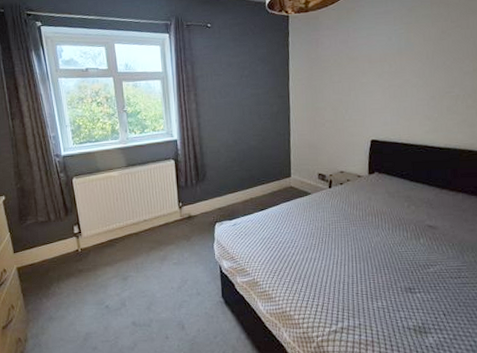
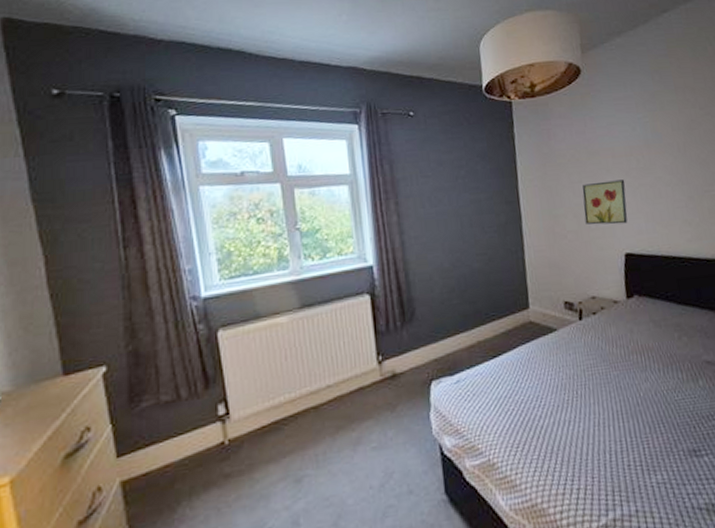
wall art: none [340,81,378,117] -> present [582,179,628,225]

